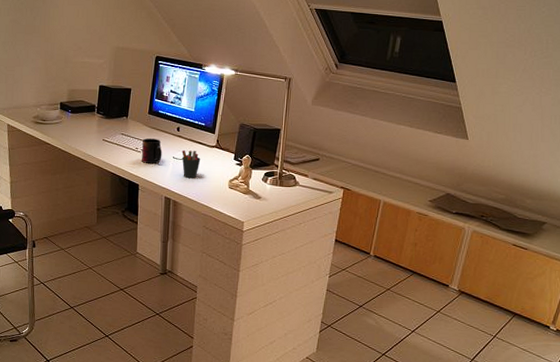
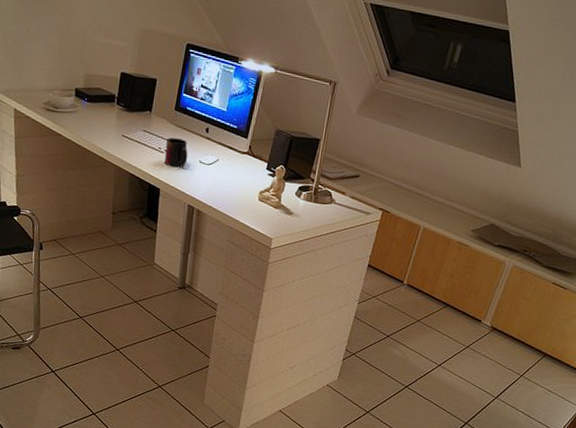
pen holder: present [182,150,201,178] -> none [209,154,230,186]

